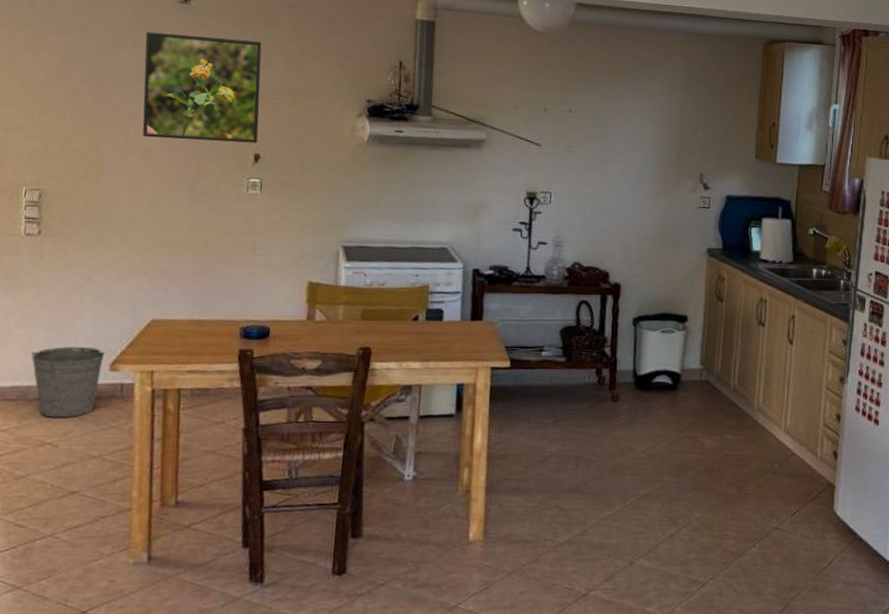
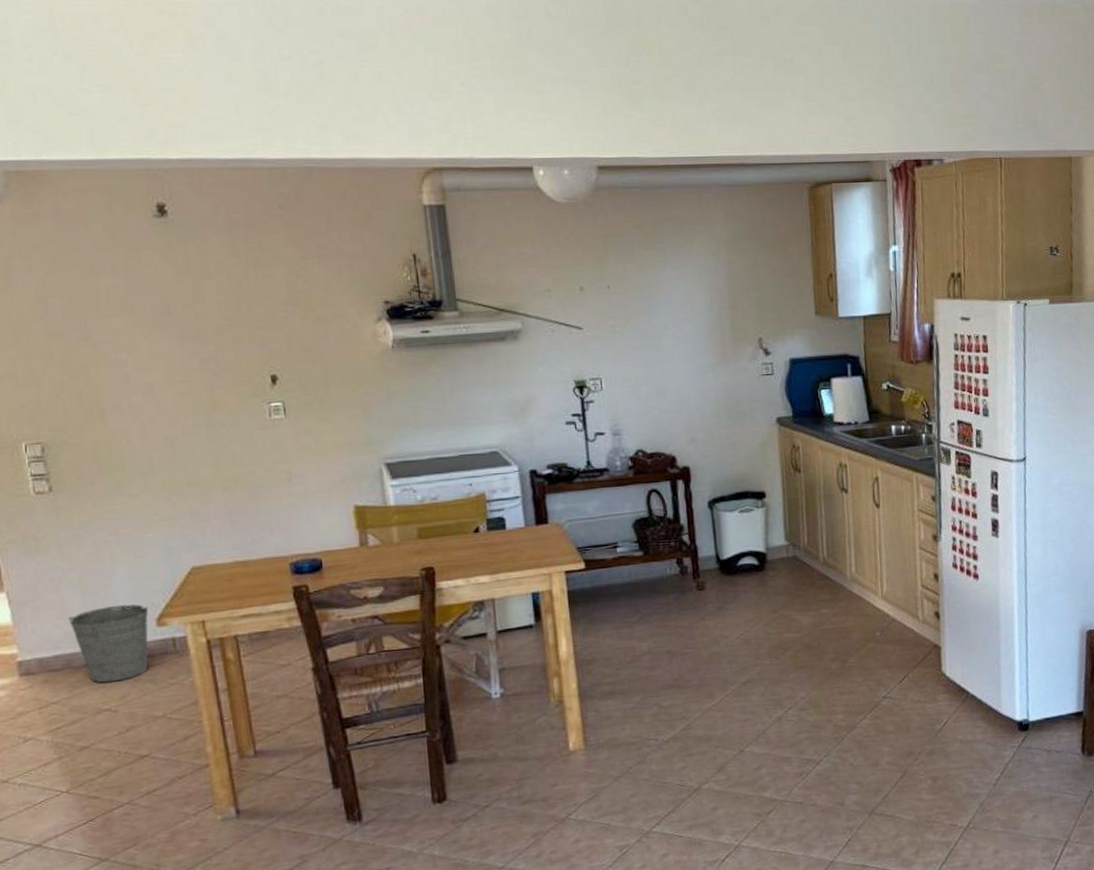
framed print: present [142,31,262,143] -> none [124,250,272,372]

